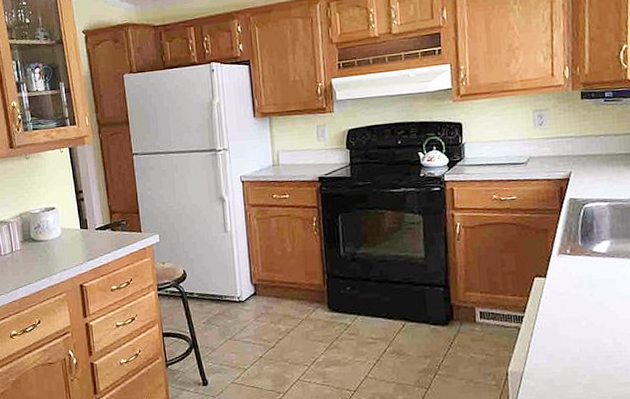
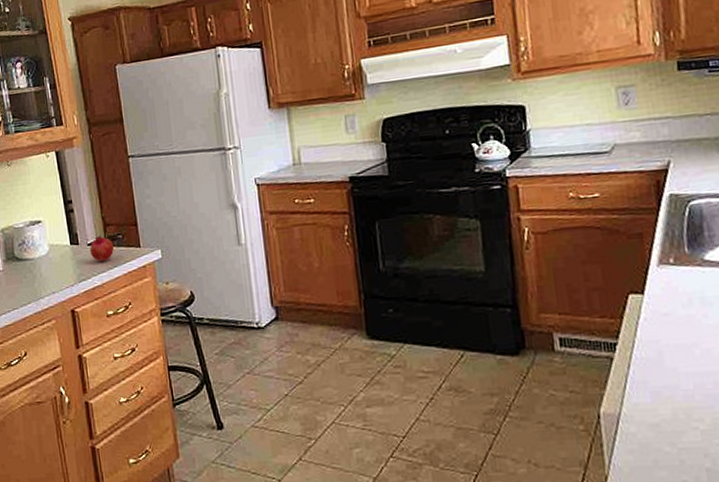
fruit: none [97,222,118,244] -> present [89,236,114,262]

